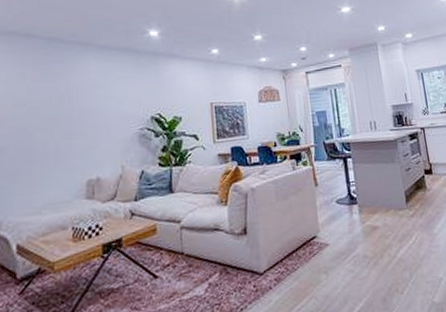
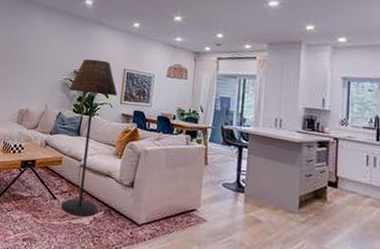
floor lamp: none [148,98,212,290] -> present [61,59,117,217]

